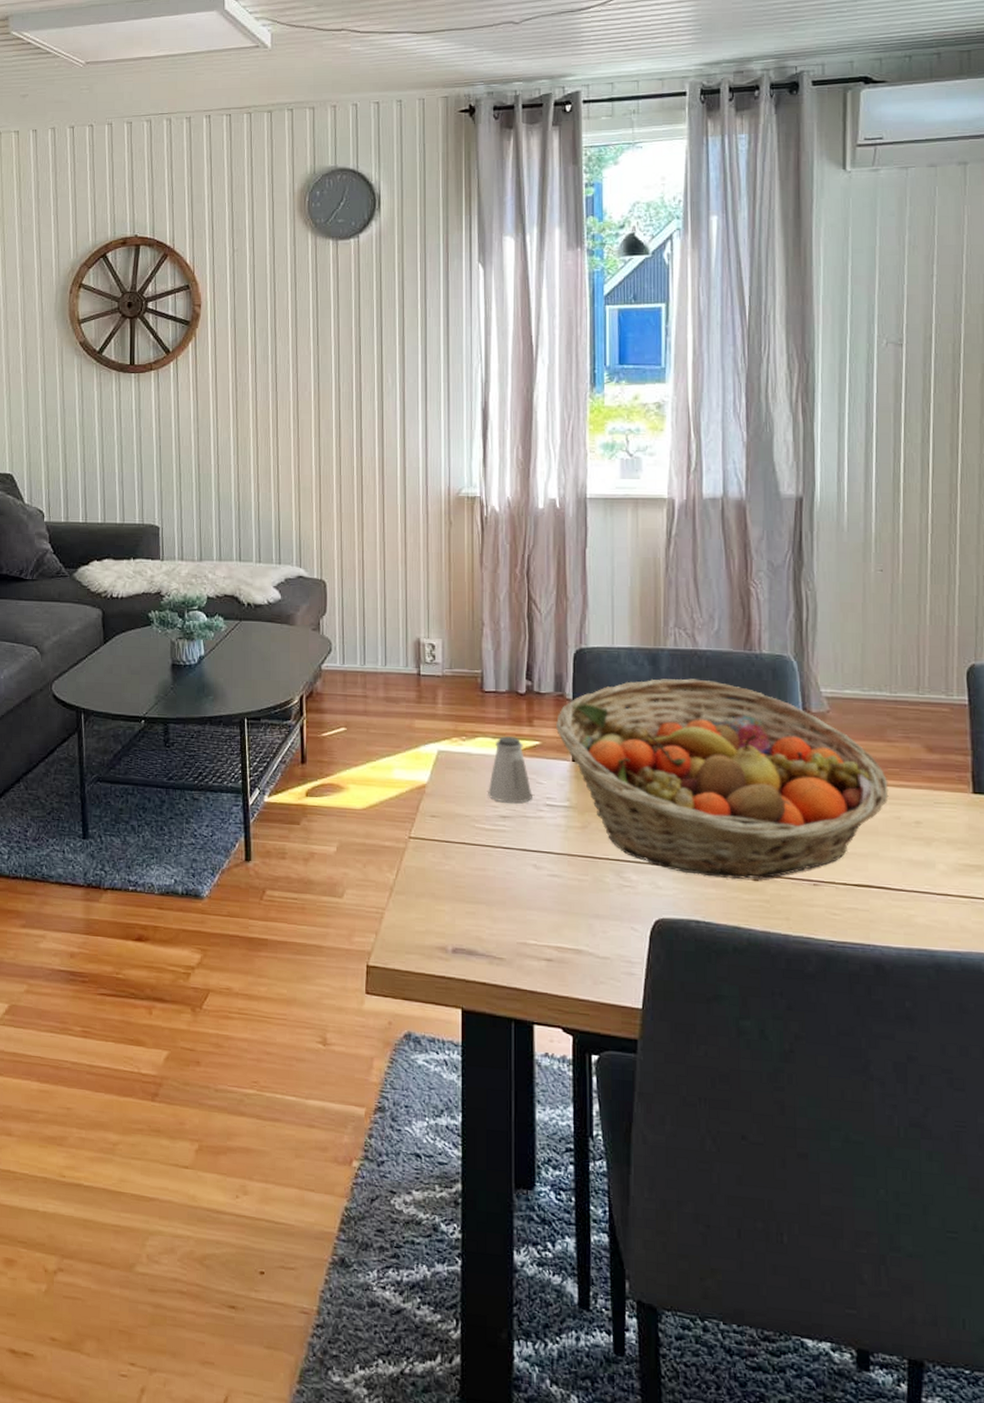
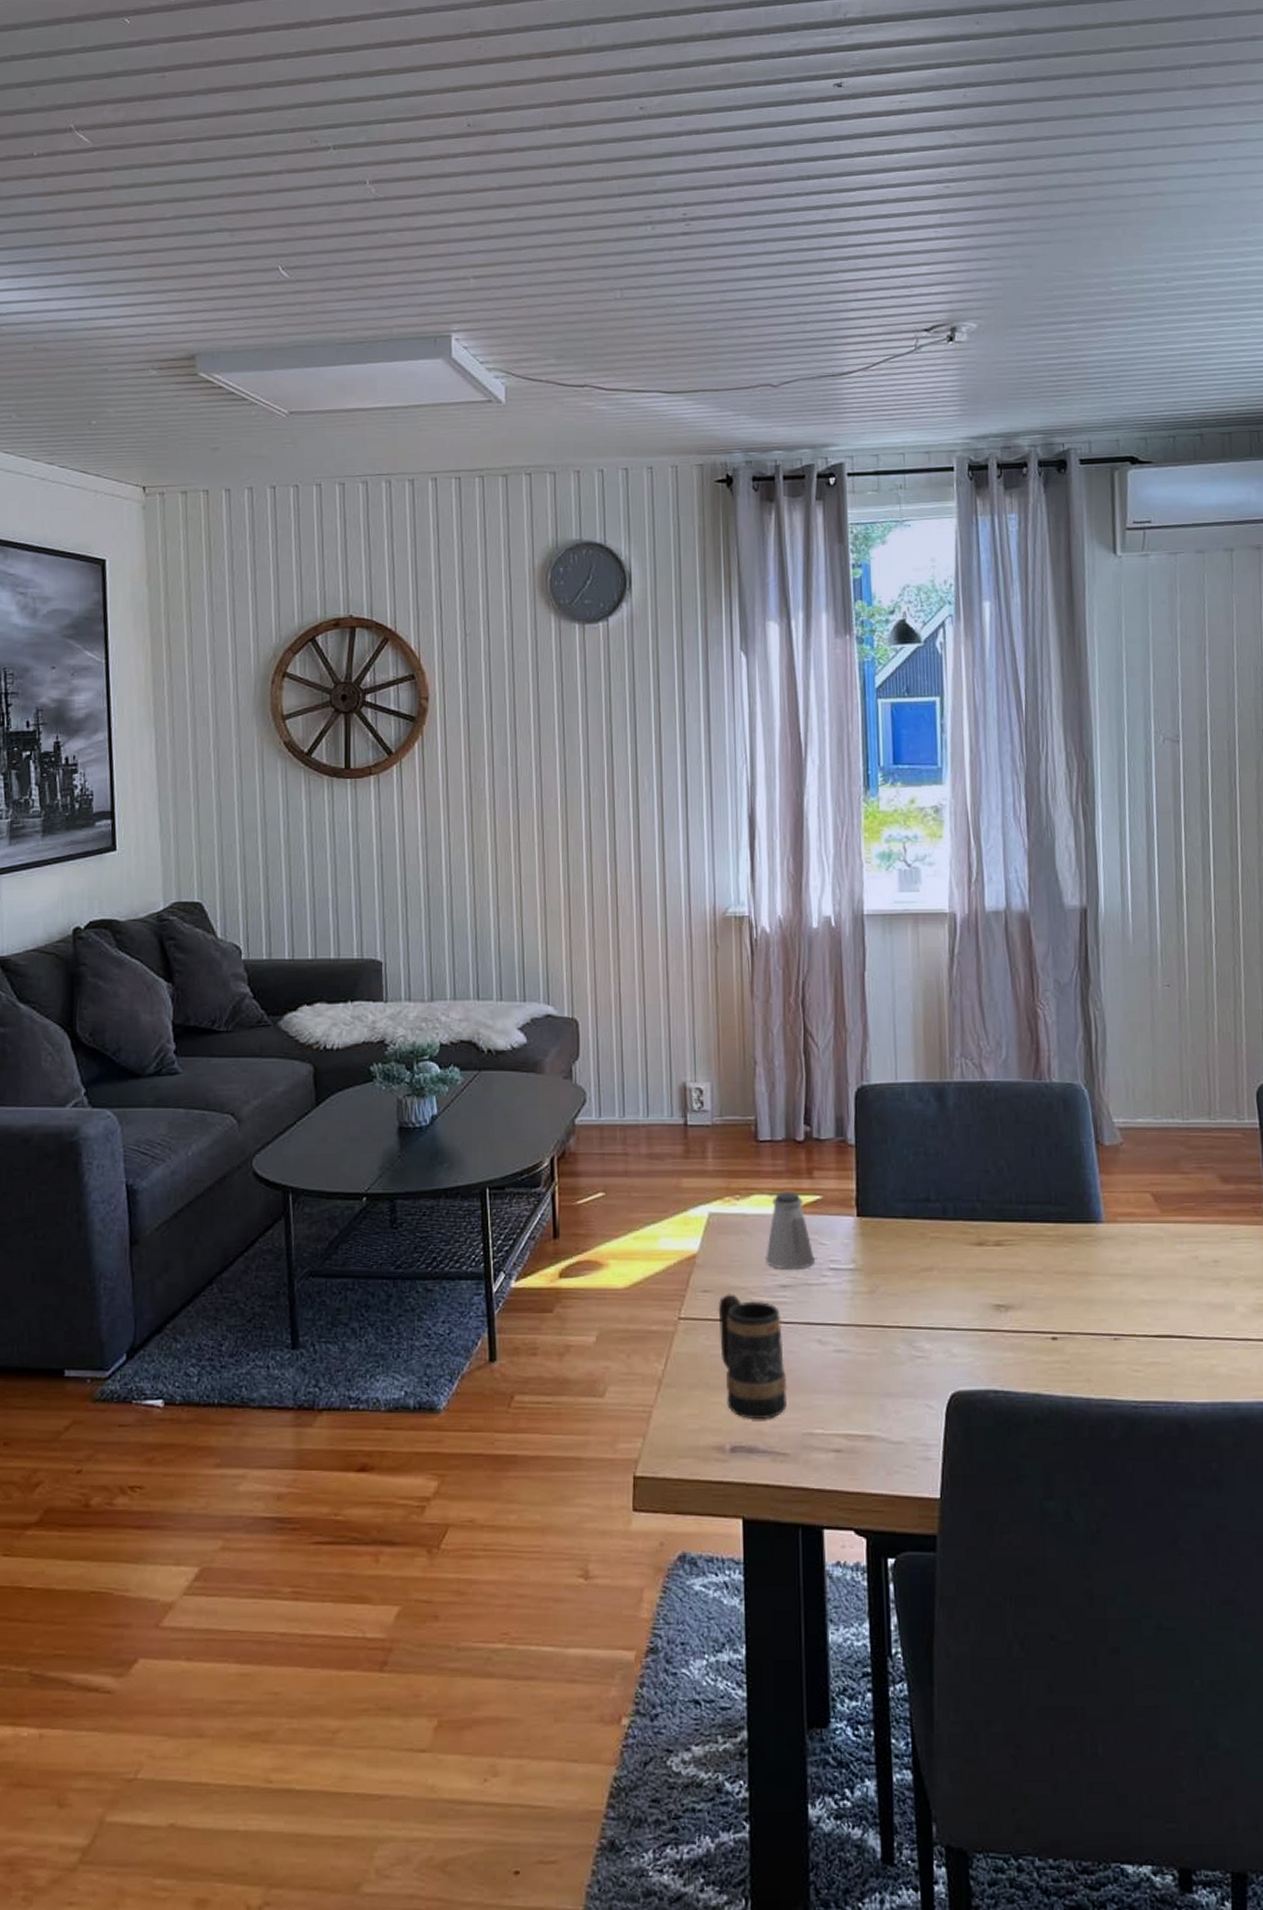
mug: none [444,820,505,928] -> present [718,1294,788,1419]
fruit basket: present [555,678,889,880] -> none [837,1114,1186,1340]

